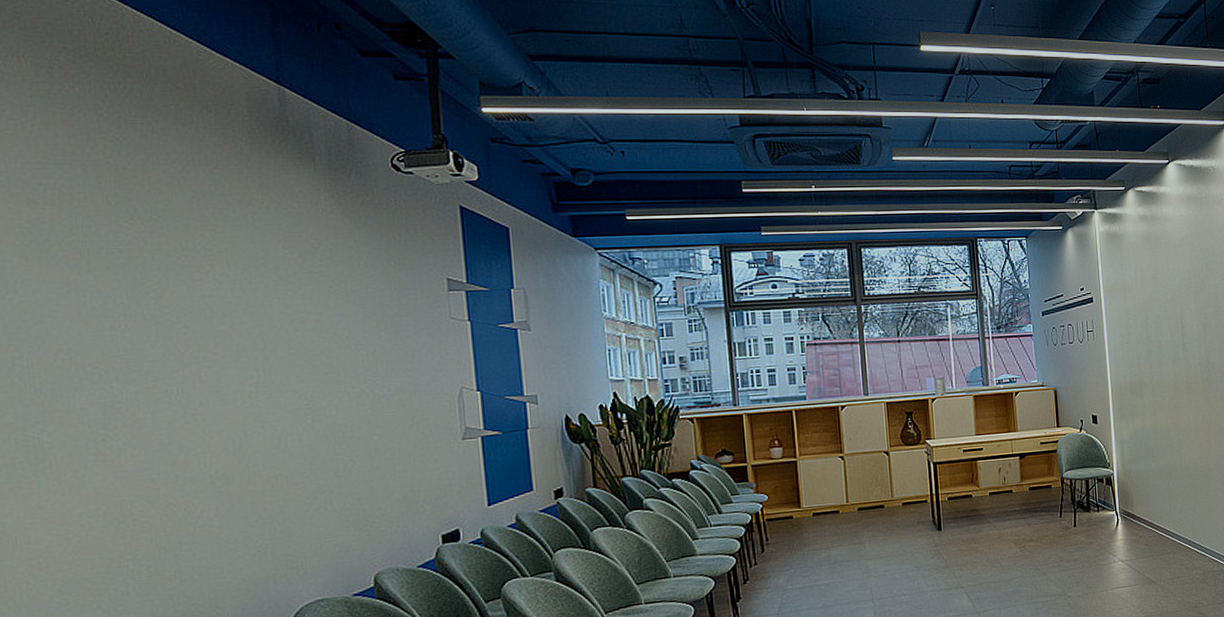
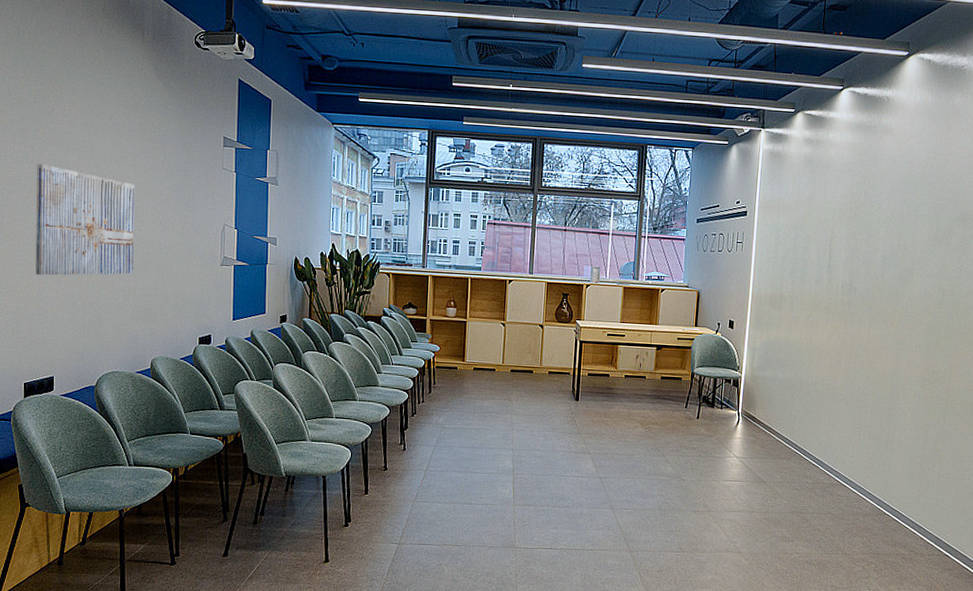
wall art: none [165,340,333,491] -> present [35,163,135,276]

